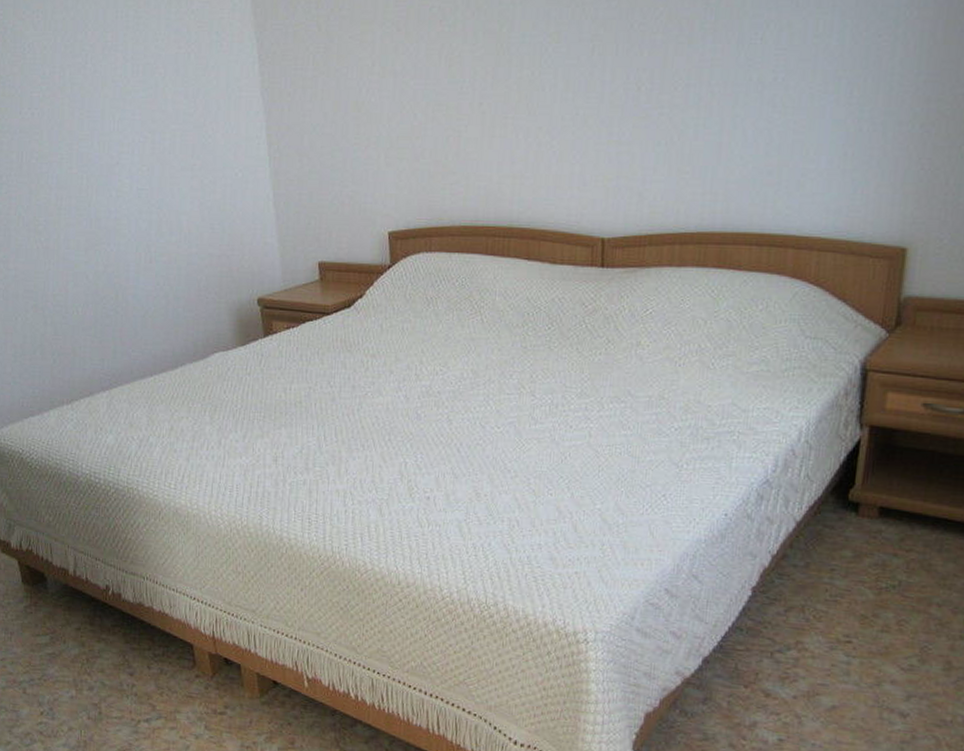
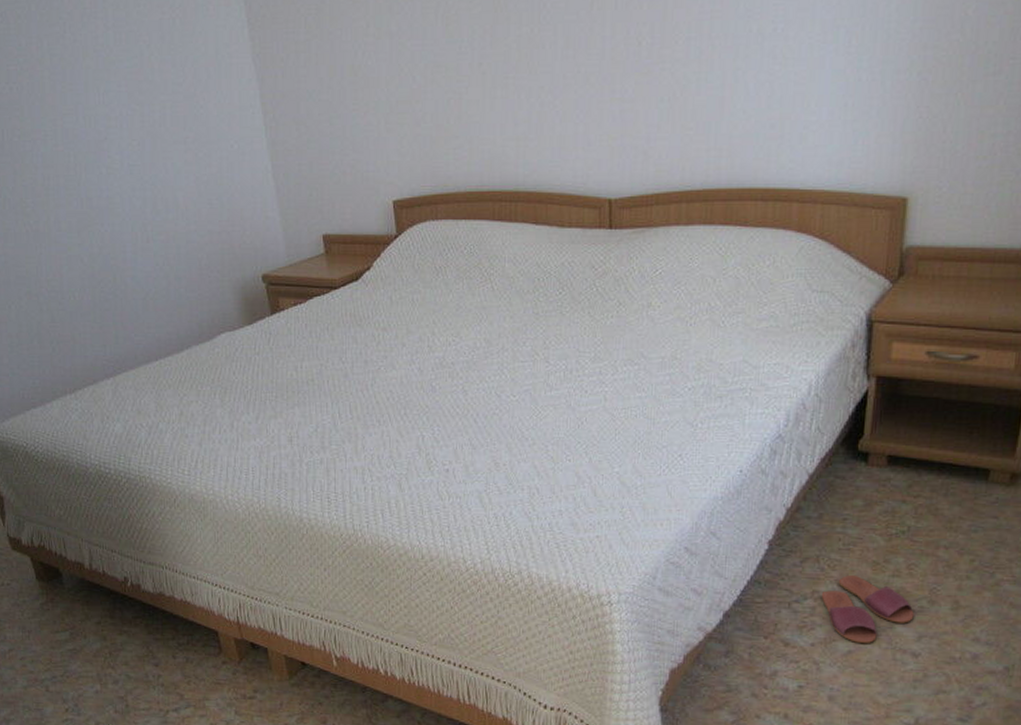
slippers: none [805,627,903,701] -> present [821,574,914,644]

